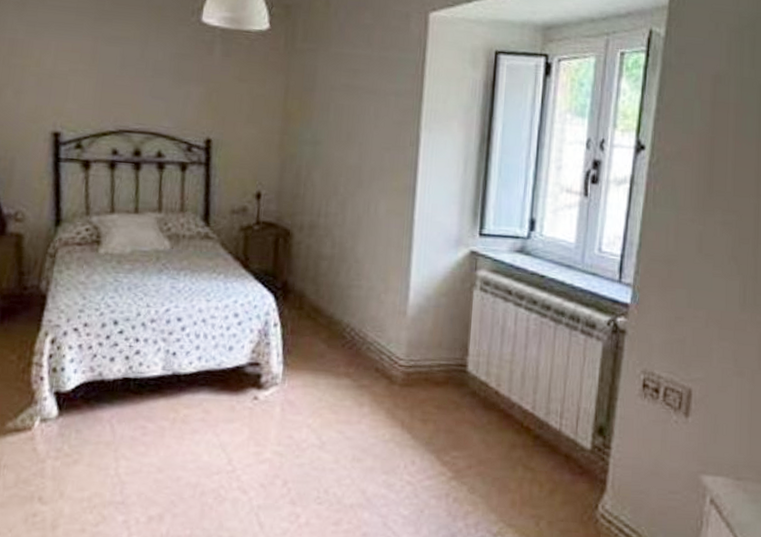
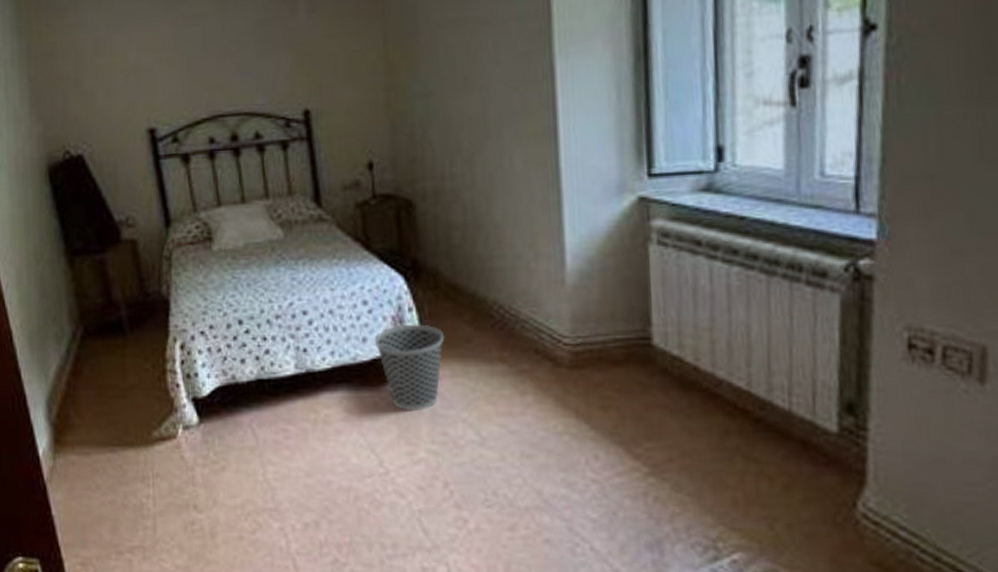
wastebasket: none [240,337,302,416] -> present [375,324,445,412]

